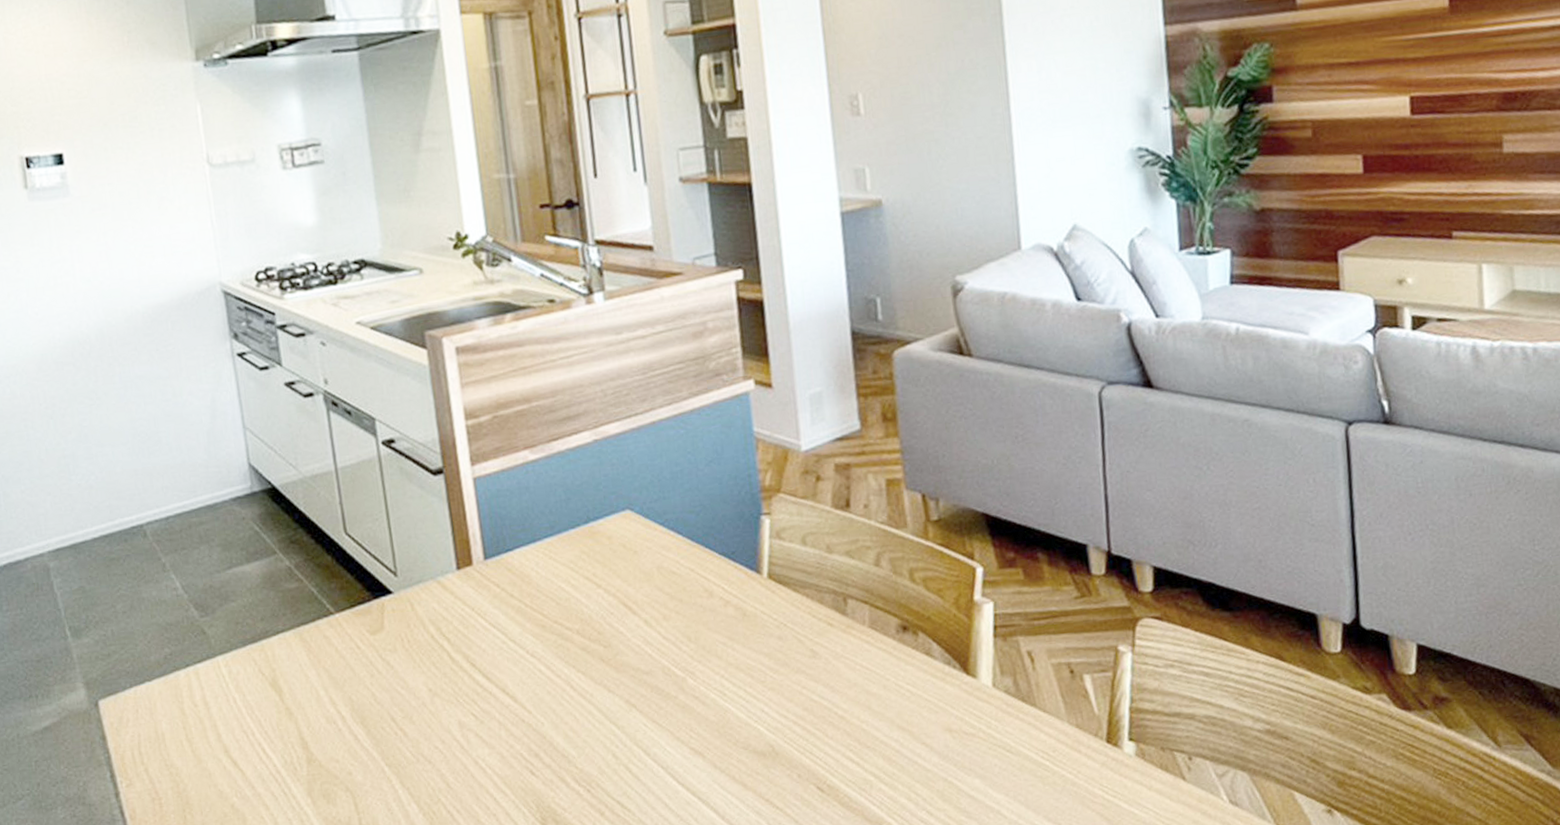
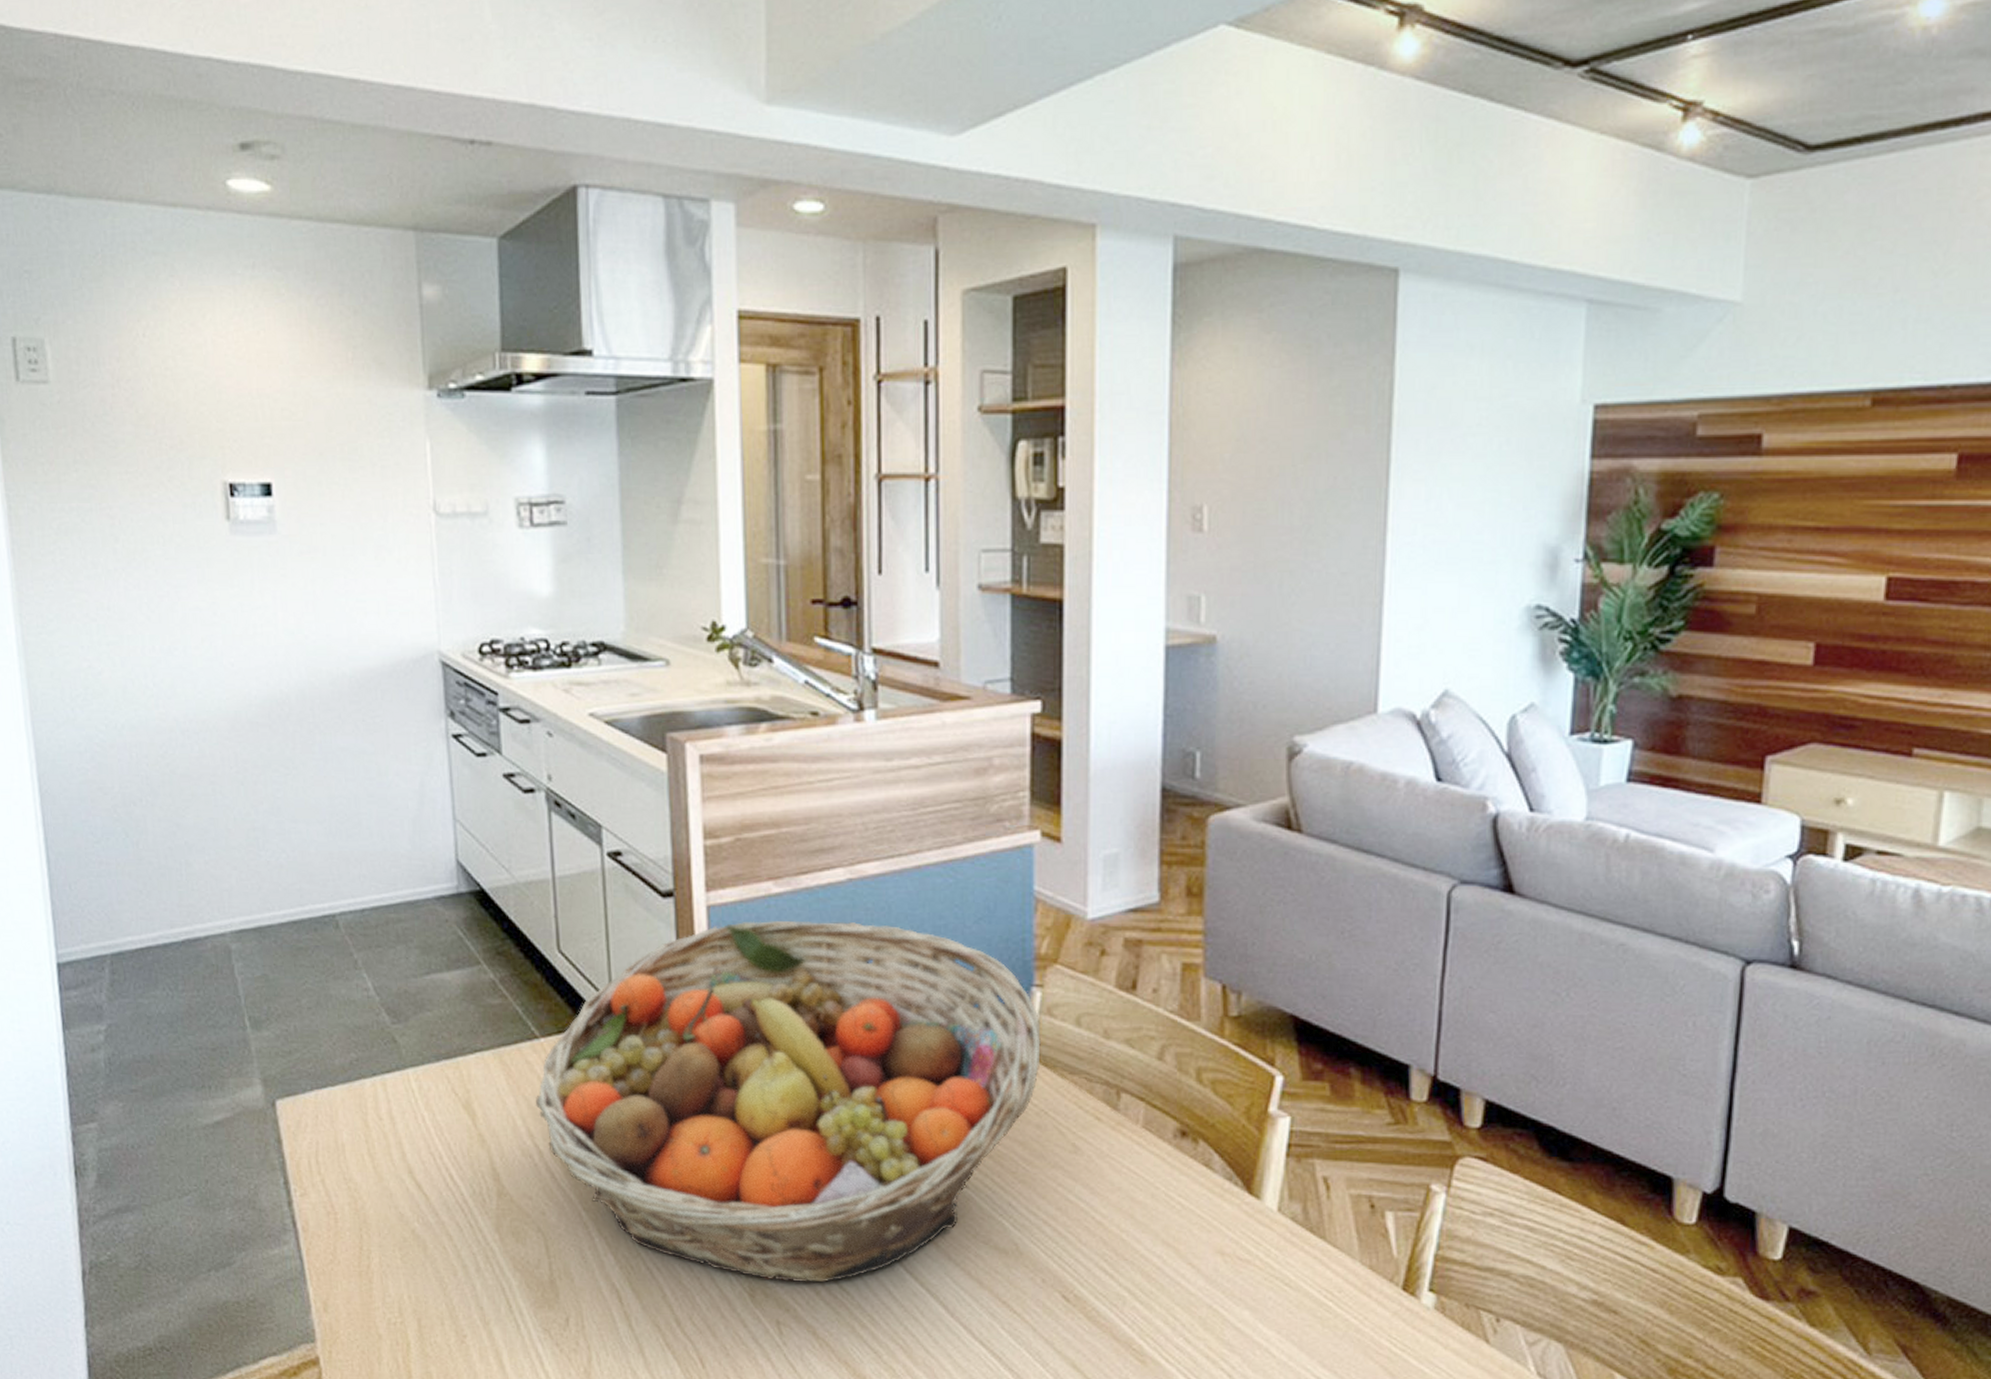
fruit basket: none [335,476,776,808] -> present [535,920,1042,1283]

